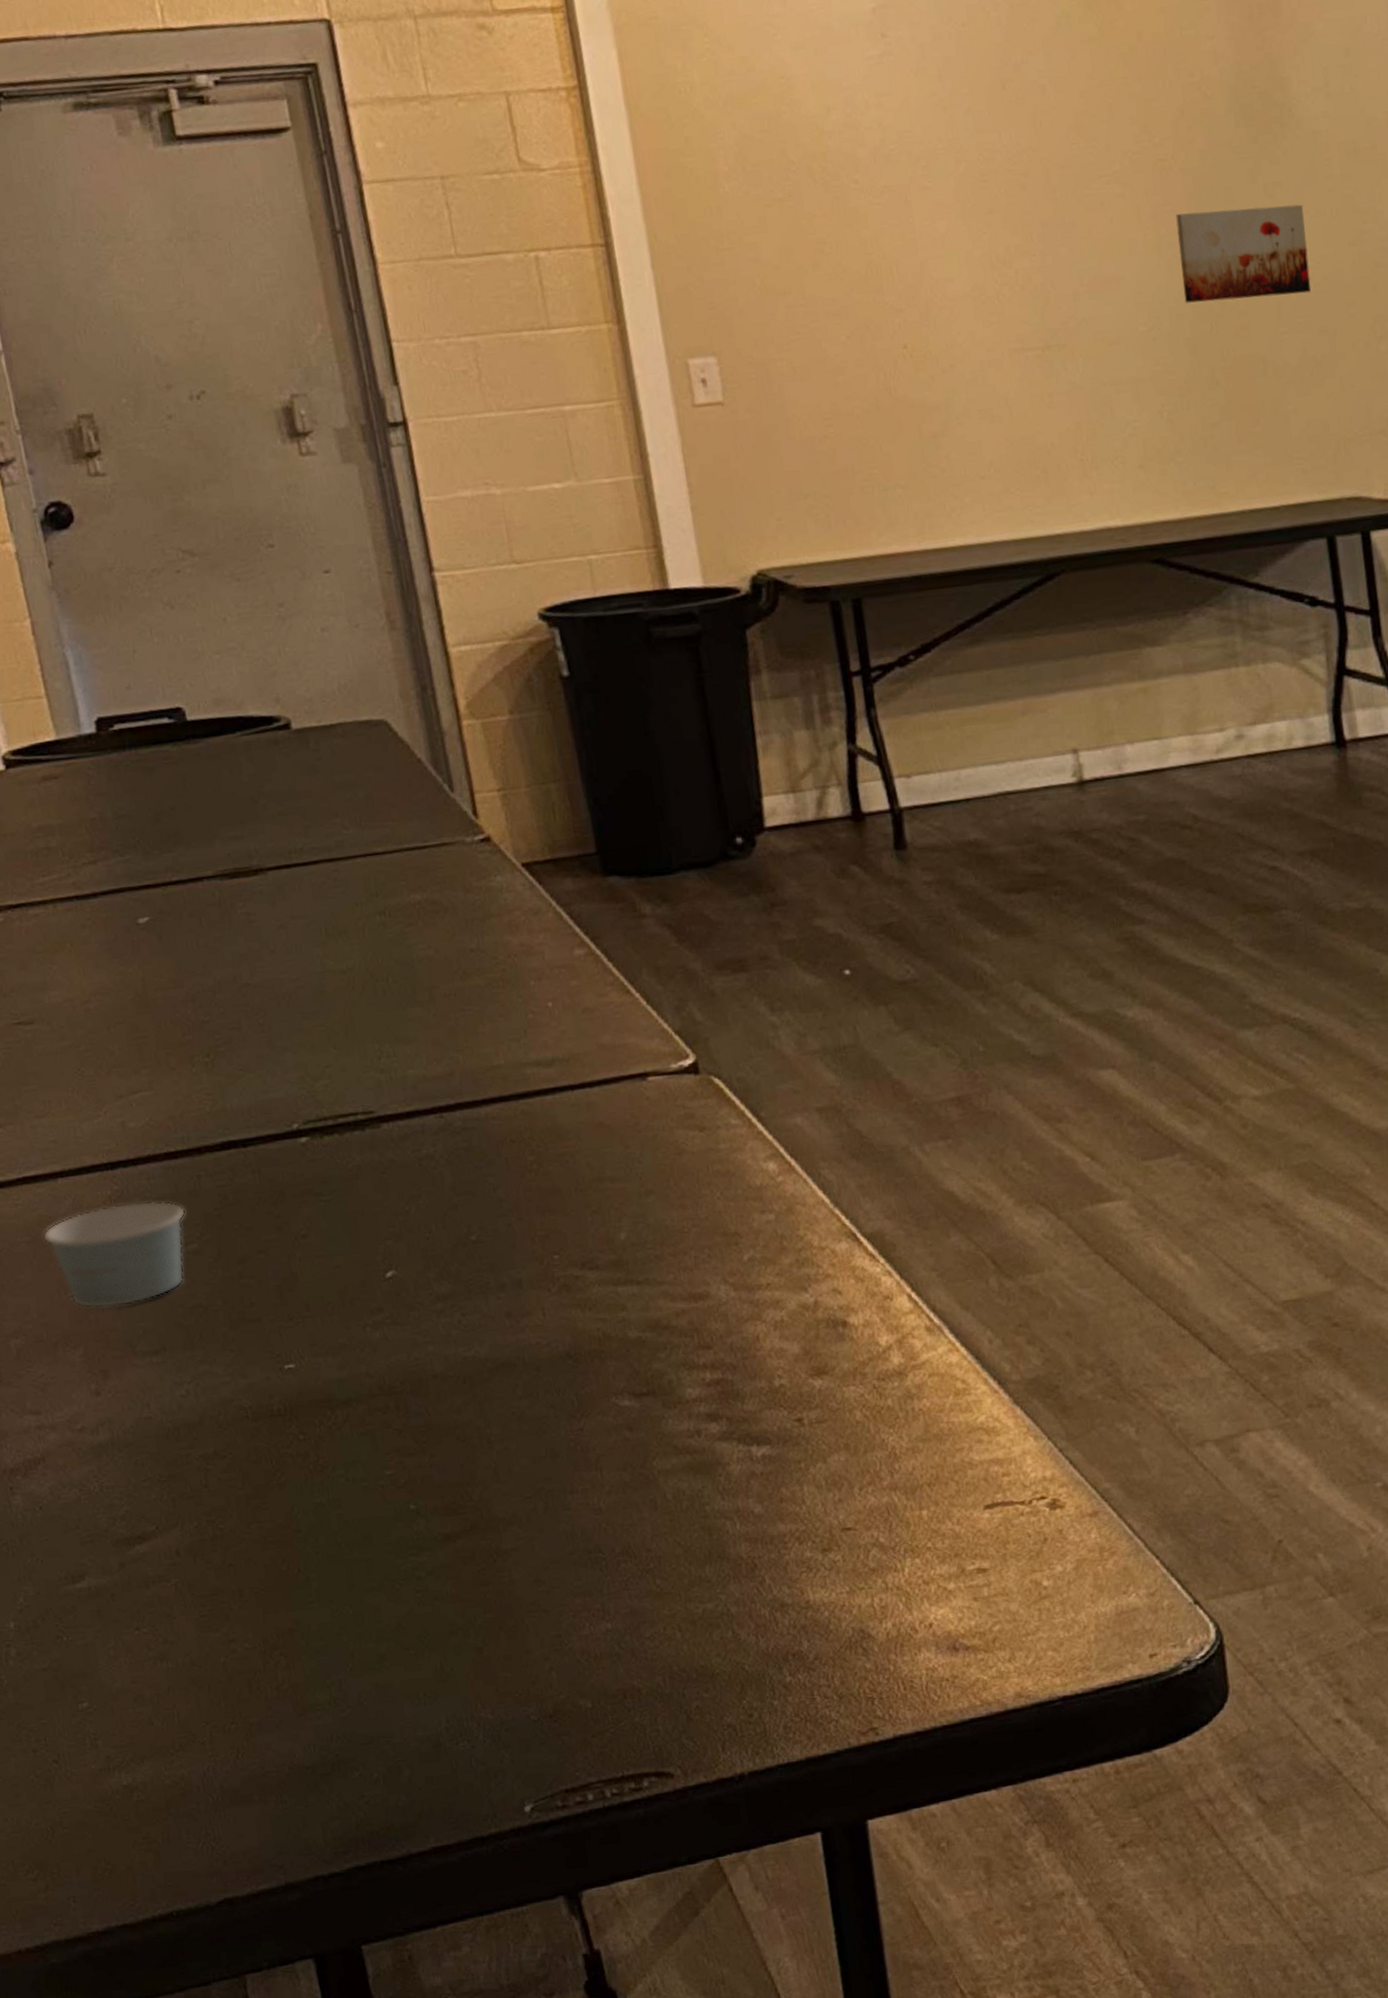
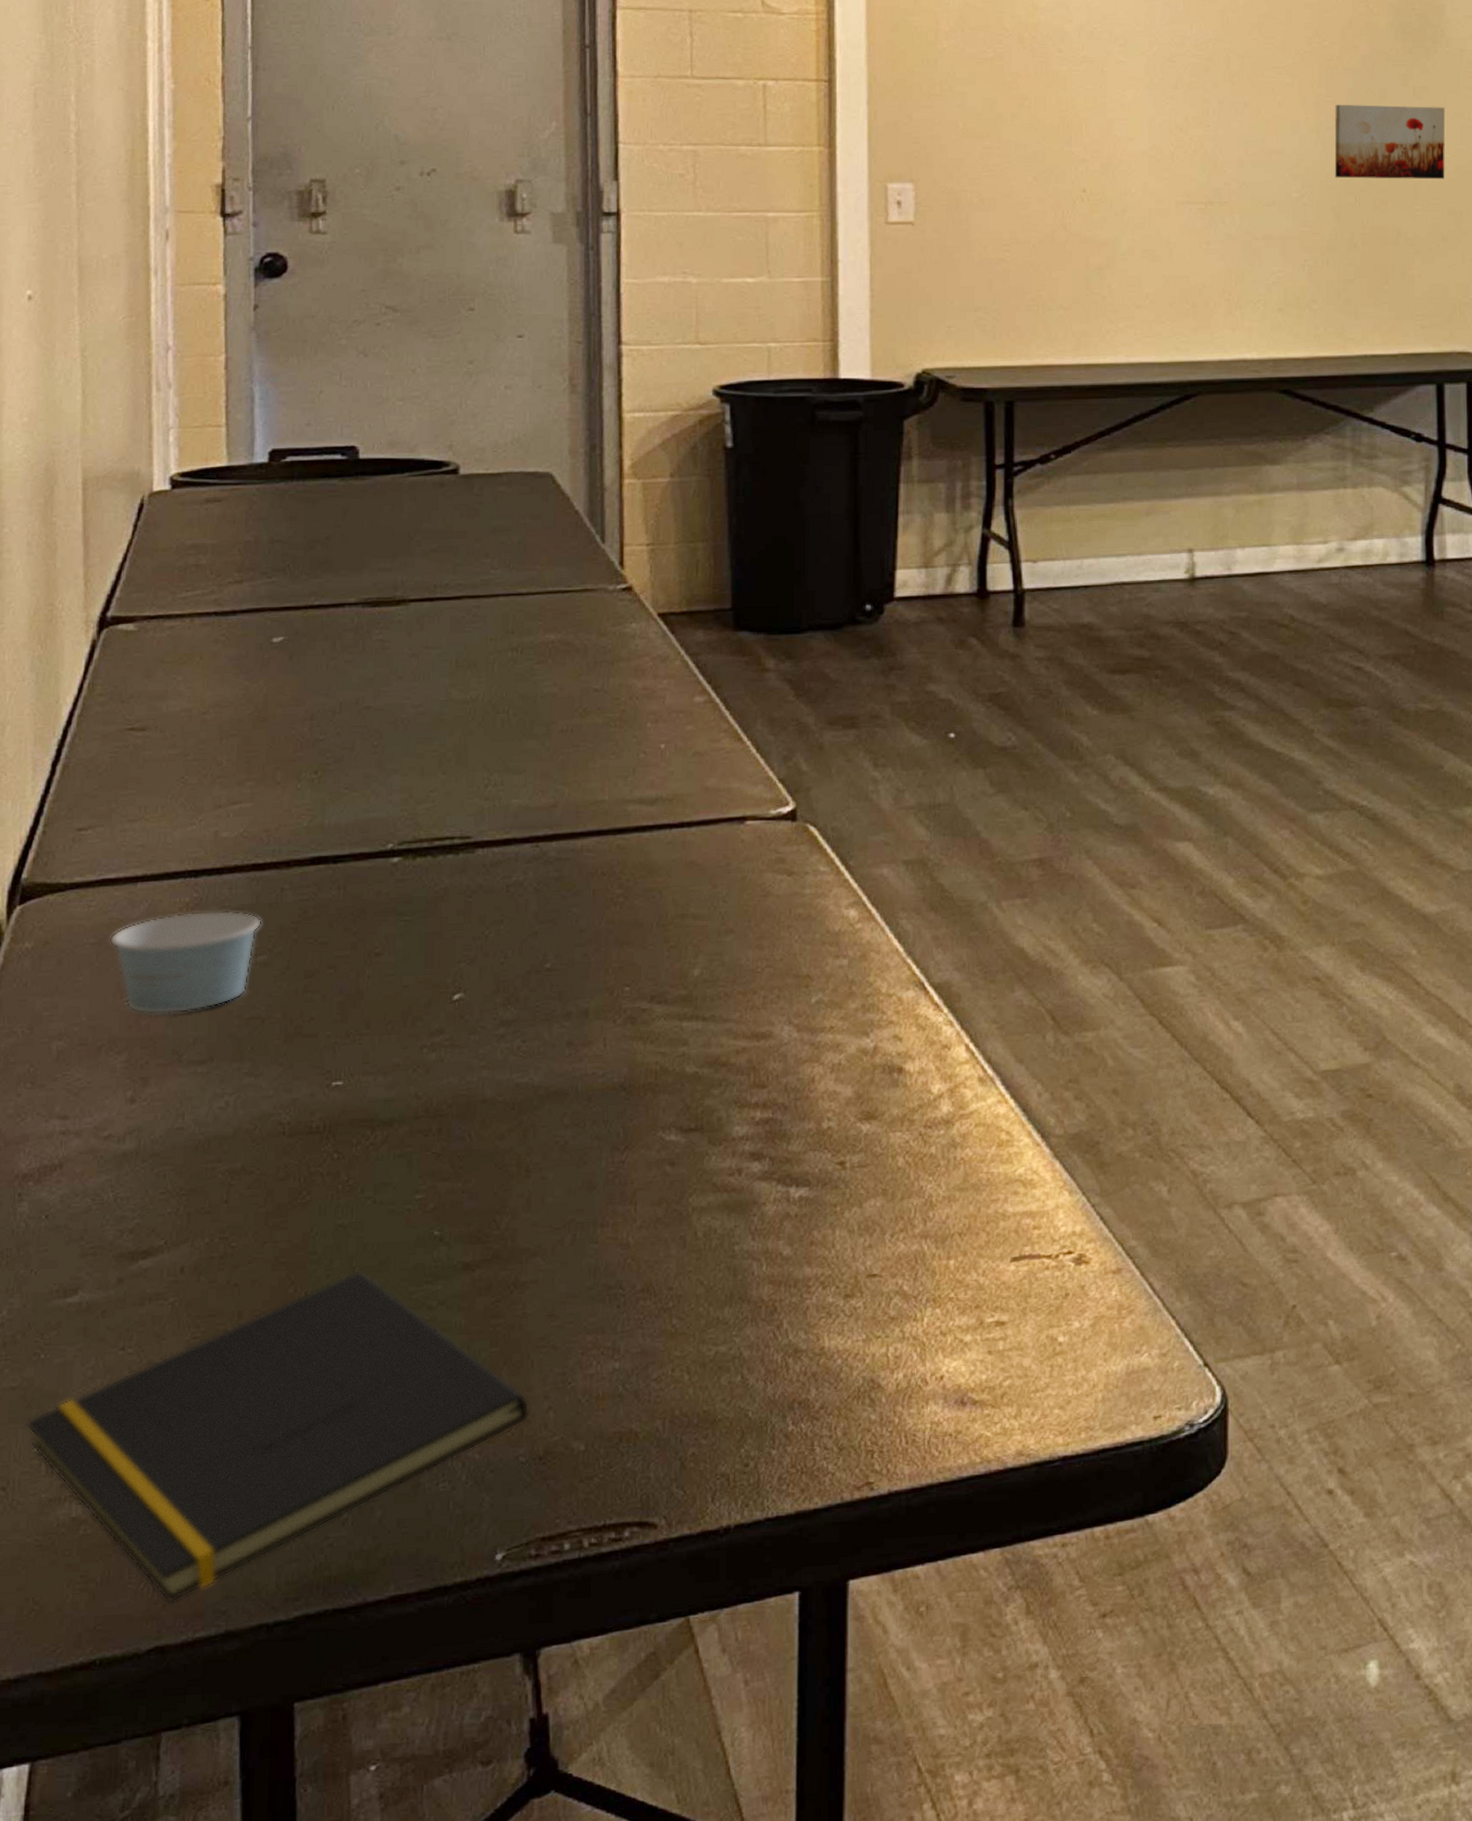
notepad: none [63,1545,534,1860] -> present [25,1270,530,1604]

